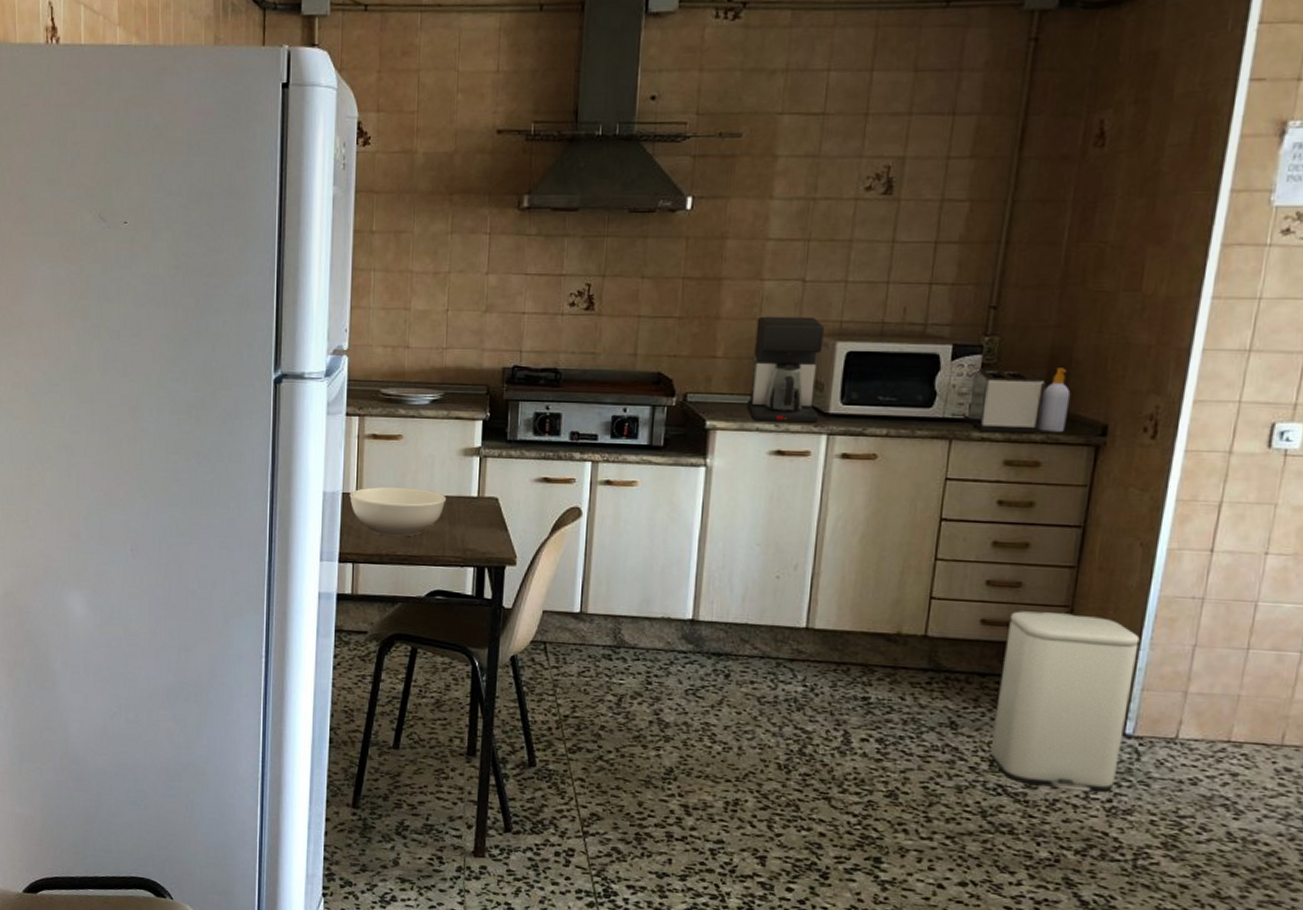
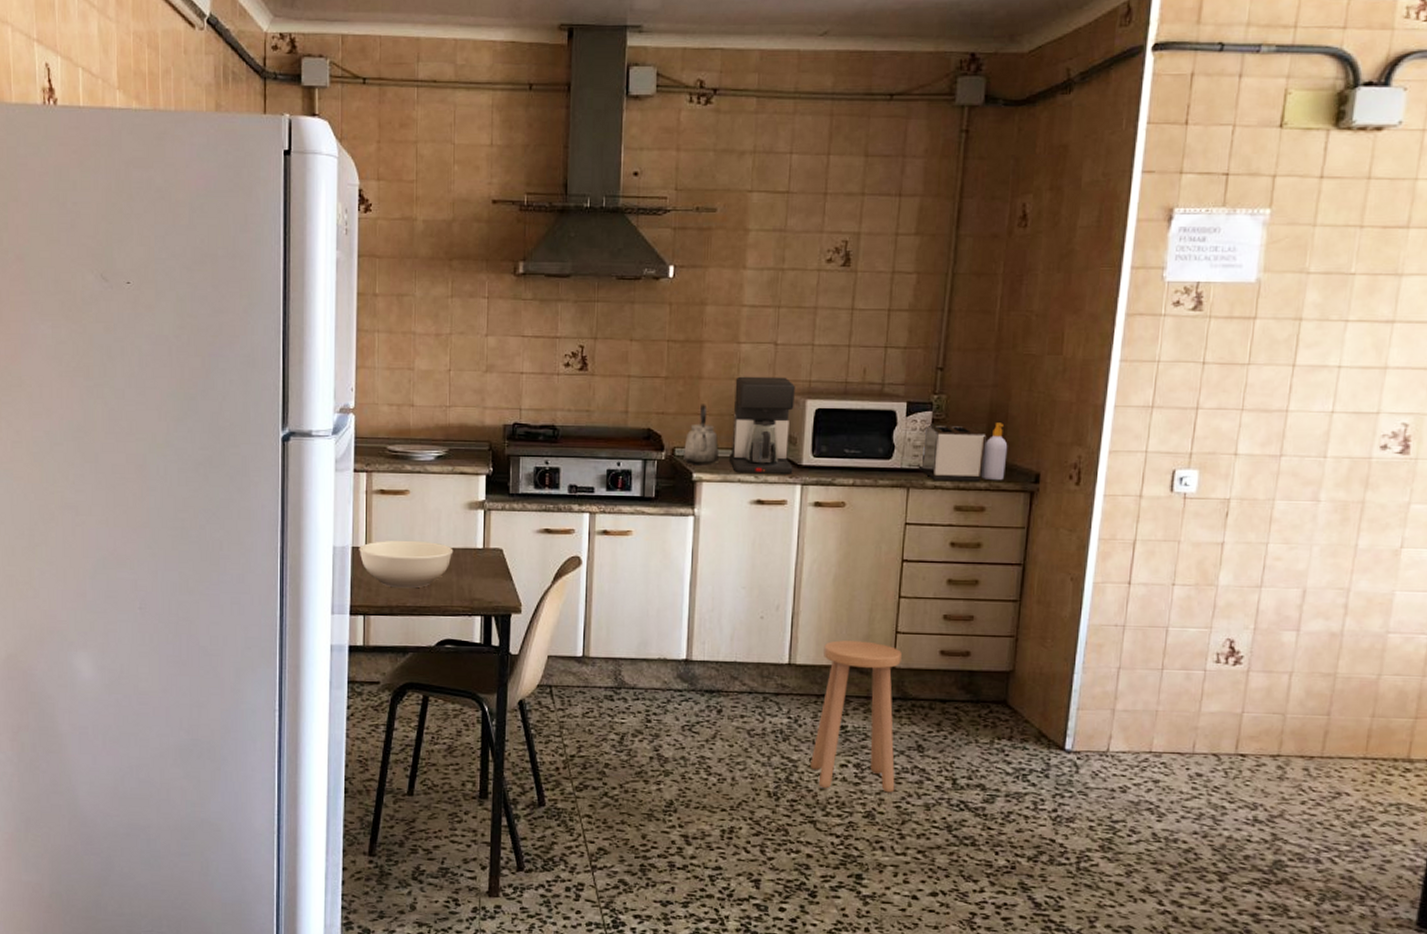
kettle: none [696,346,736,413] -> present [683,404,719,466]
stool: none [827,604,936,772] -> present [810,640,902,793]
pedal bin: present [990,611,1140,793] -> none [952,642,1074,805]

